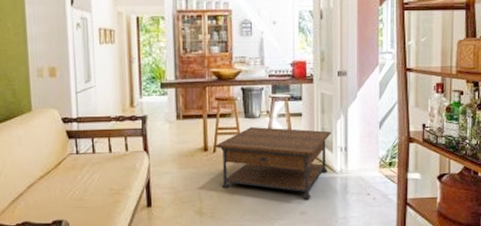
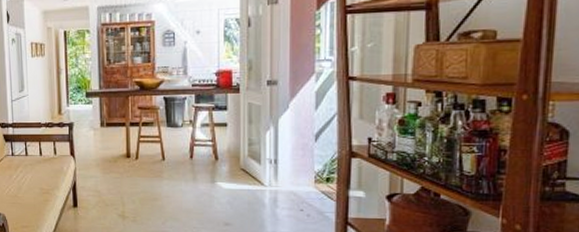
coffee table: present [215,126,331,199] -> none [137,135,259,211]

